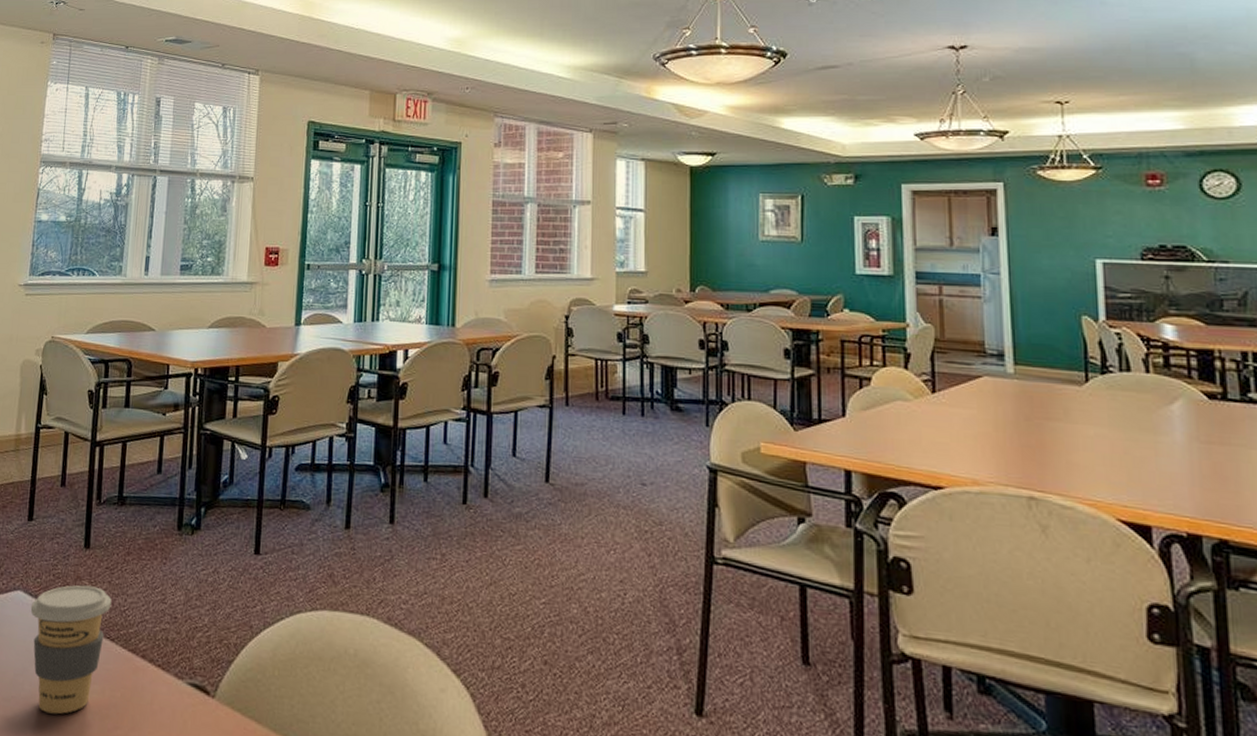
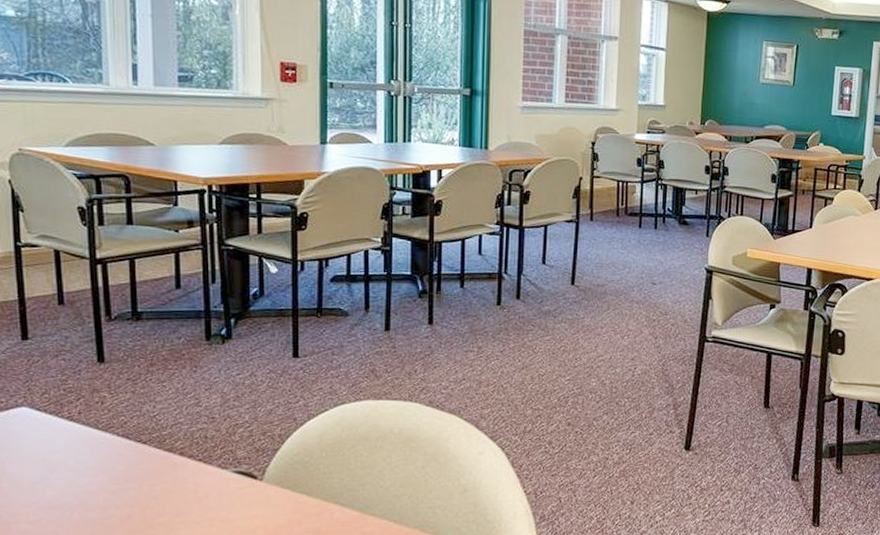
coffee cup: present [30,585,112,715] -> none [40,396,138,512]

